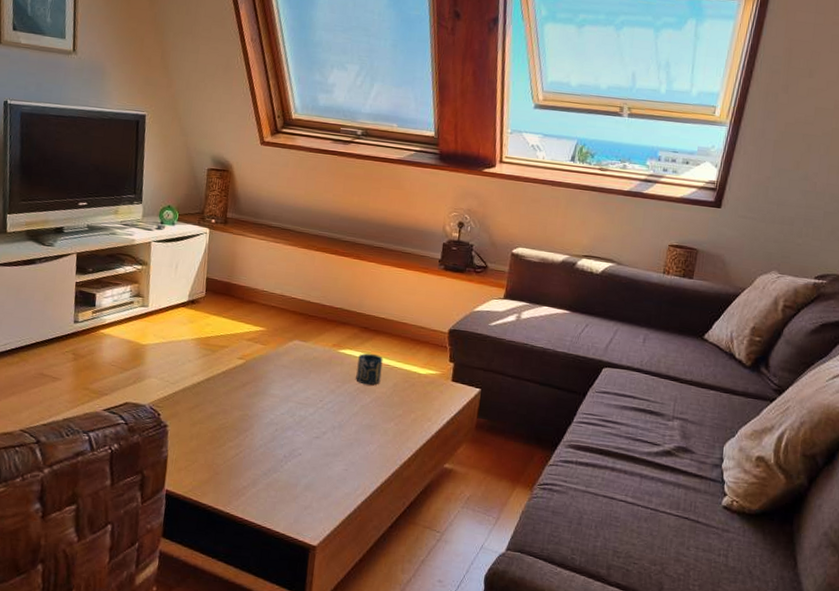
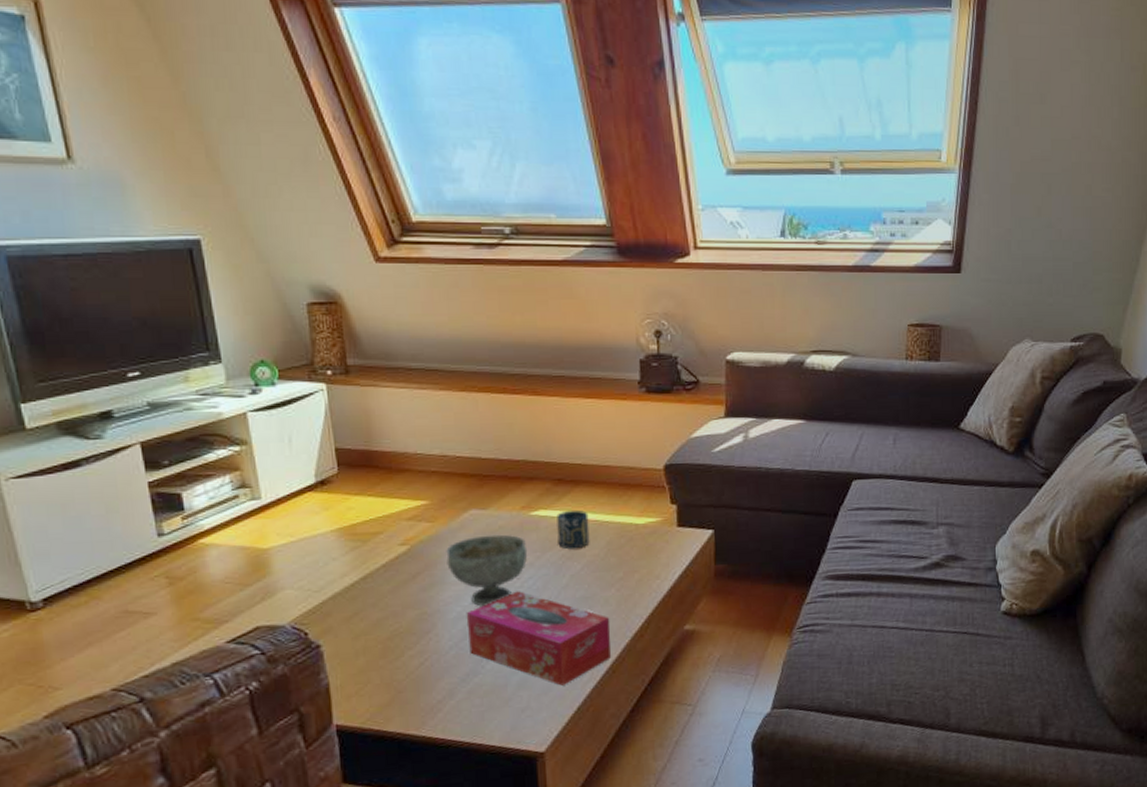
bowl: none [270,362,332,418] -> present [446,534,528,607]
tissue box: none [274,410,386,494] -> present [466,591,611,686]

